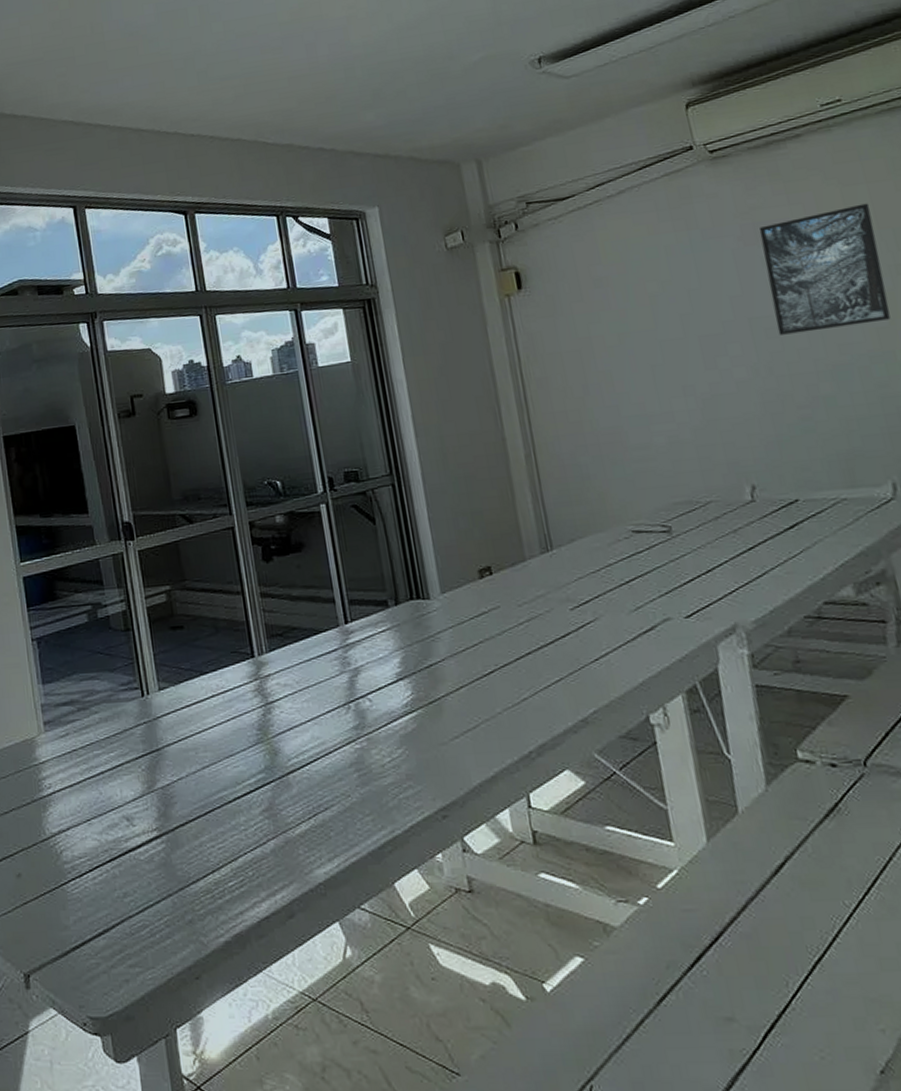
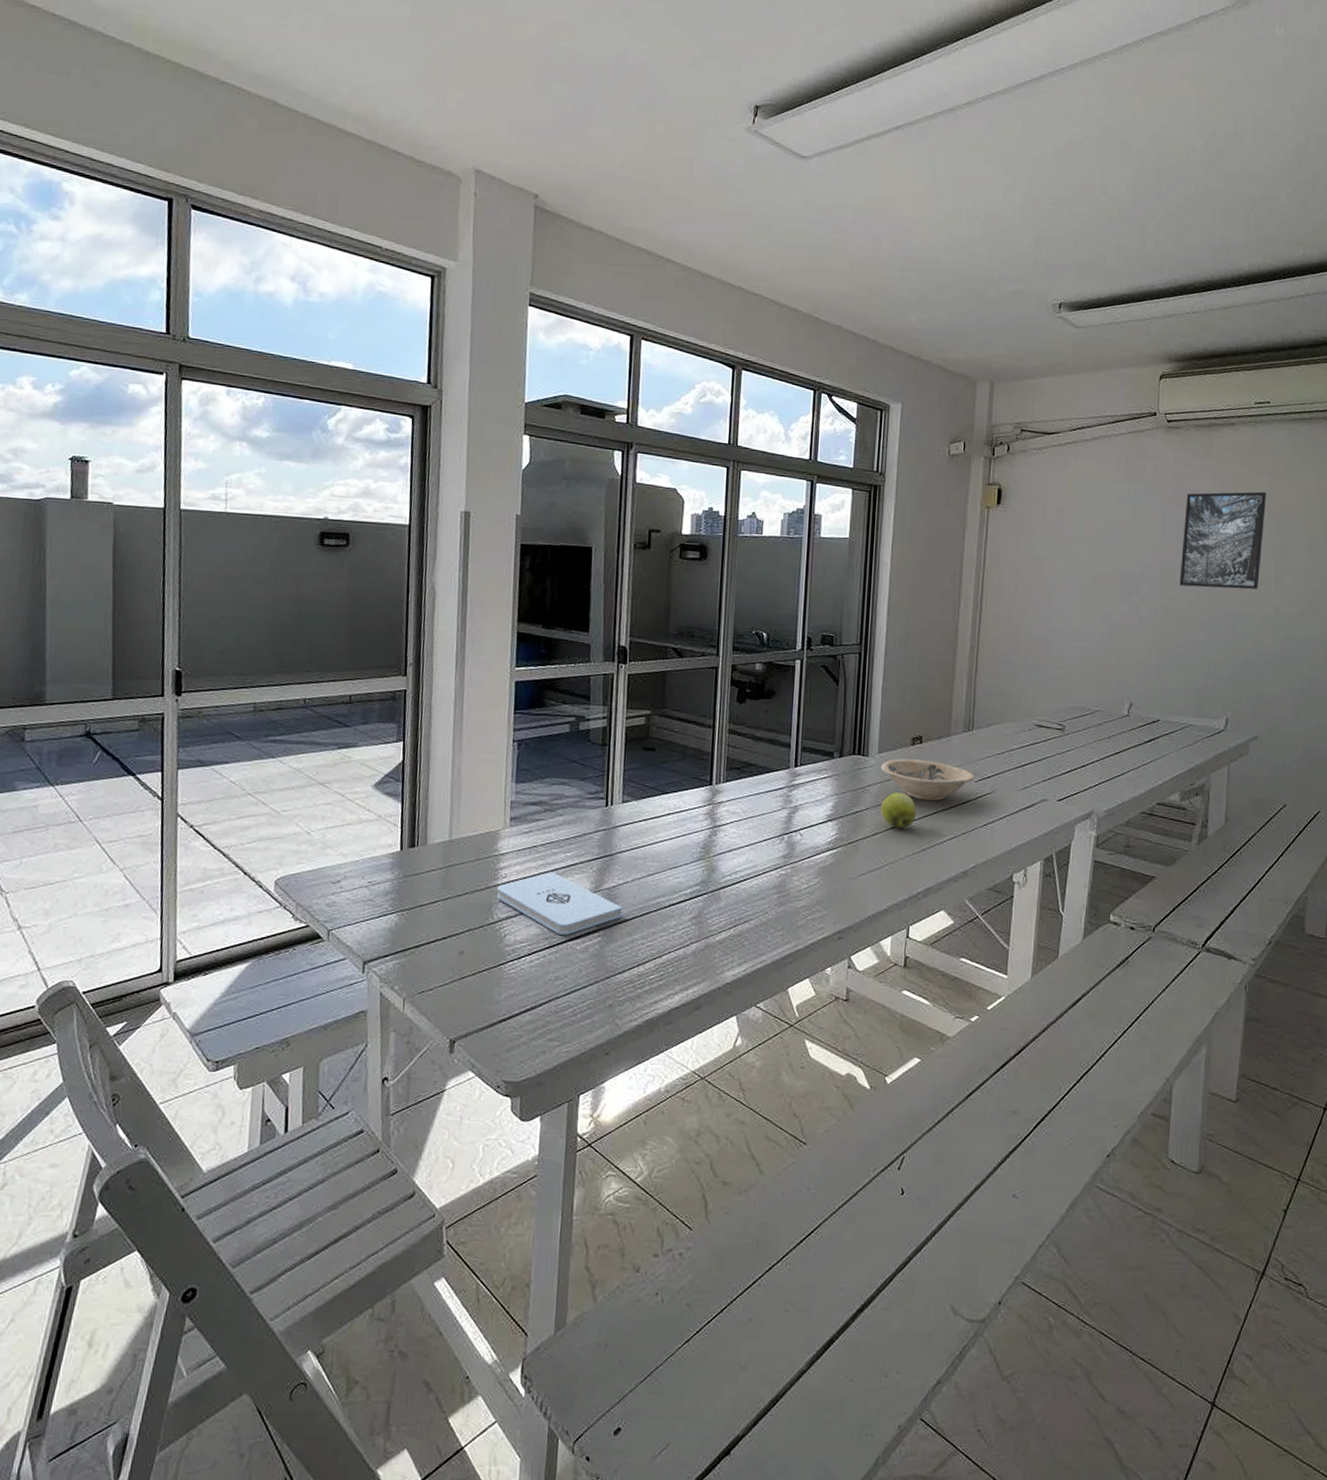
notepad: none [43,776,184,845] -> present [496,872,623,935]
bowl: none [447,593,570,641] -> present [880,758,975,801]
apple: none [458,635,506,678] -> present [880,792,916,829]

